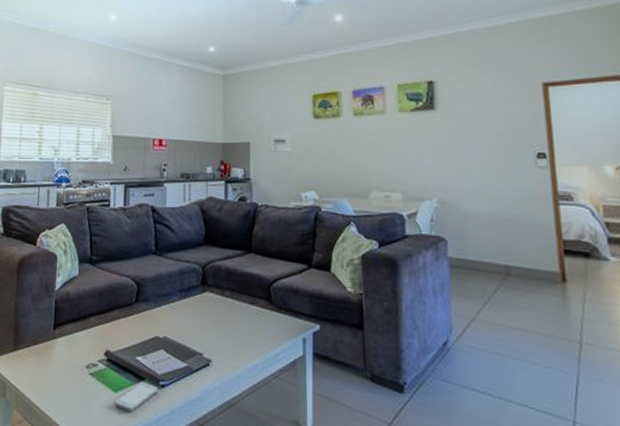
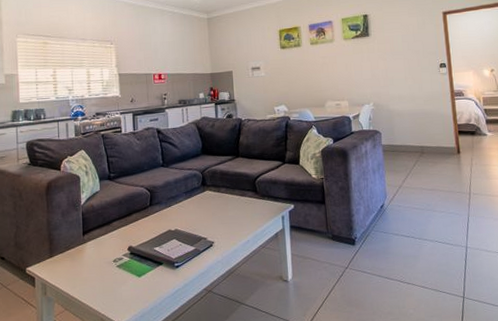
smartphone: present [115,382,158,412] -> none [140,266,174,290]

